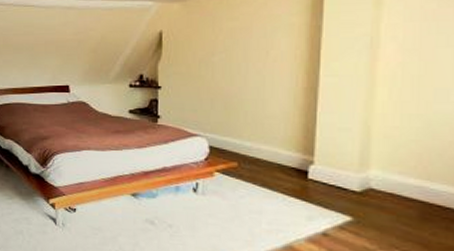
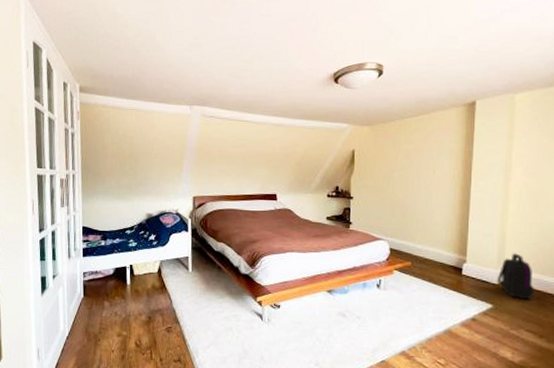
backpack: none [360,153,415,213] -> present [498,253,534,300]

